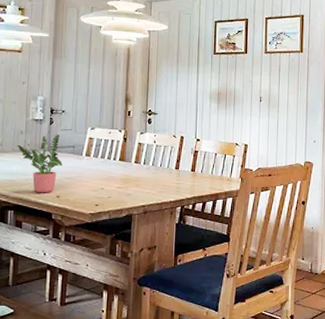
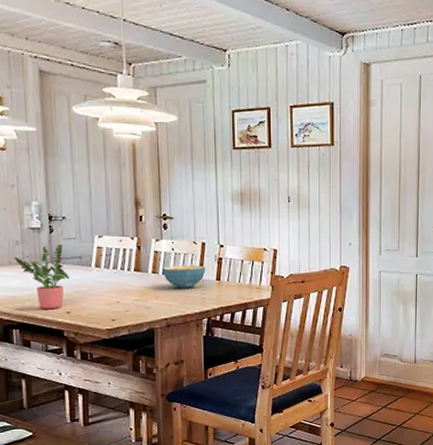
cereal bowl: none [144,156,183,178] -> present [162,265,206,289]

